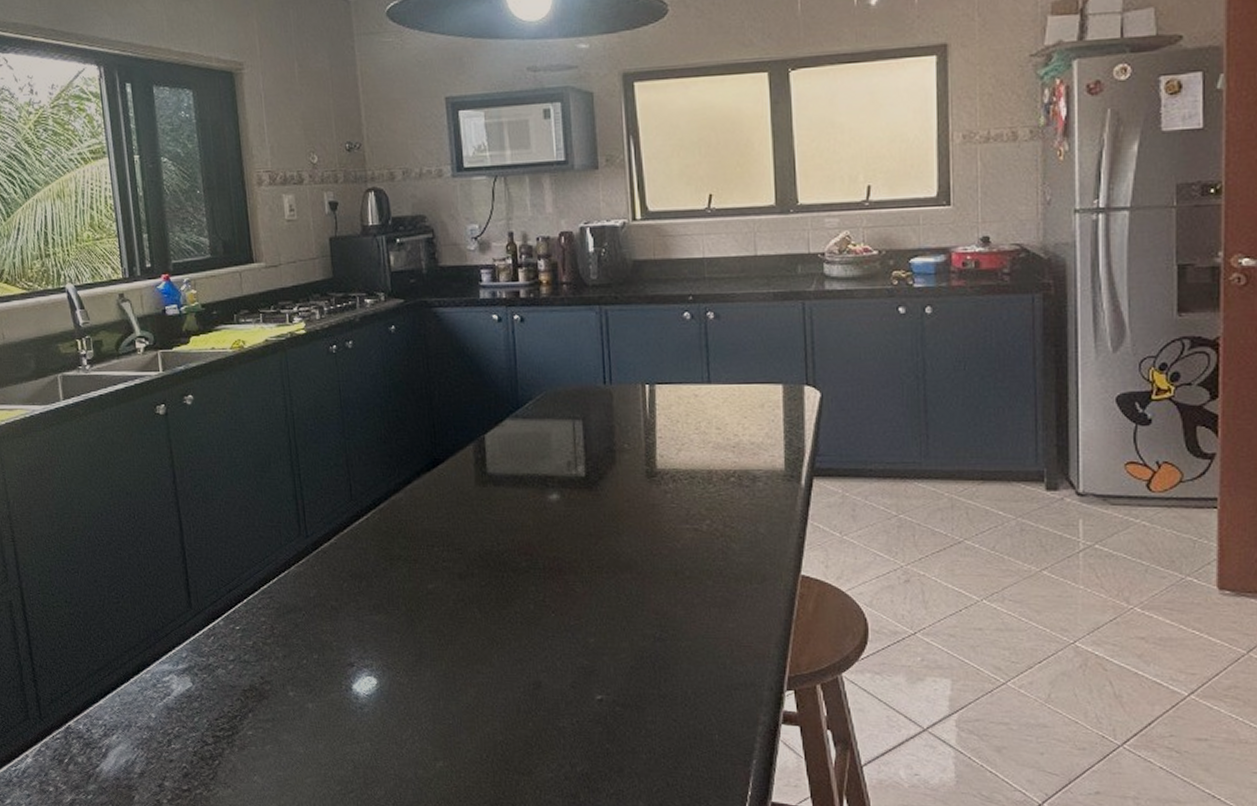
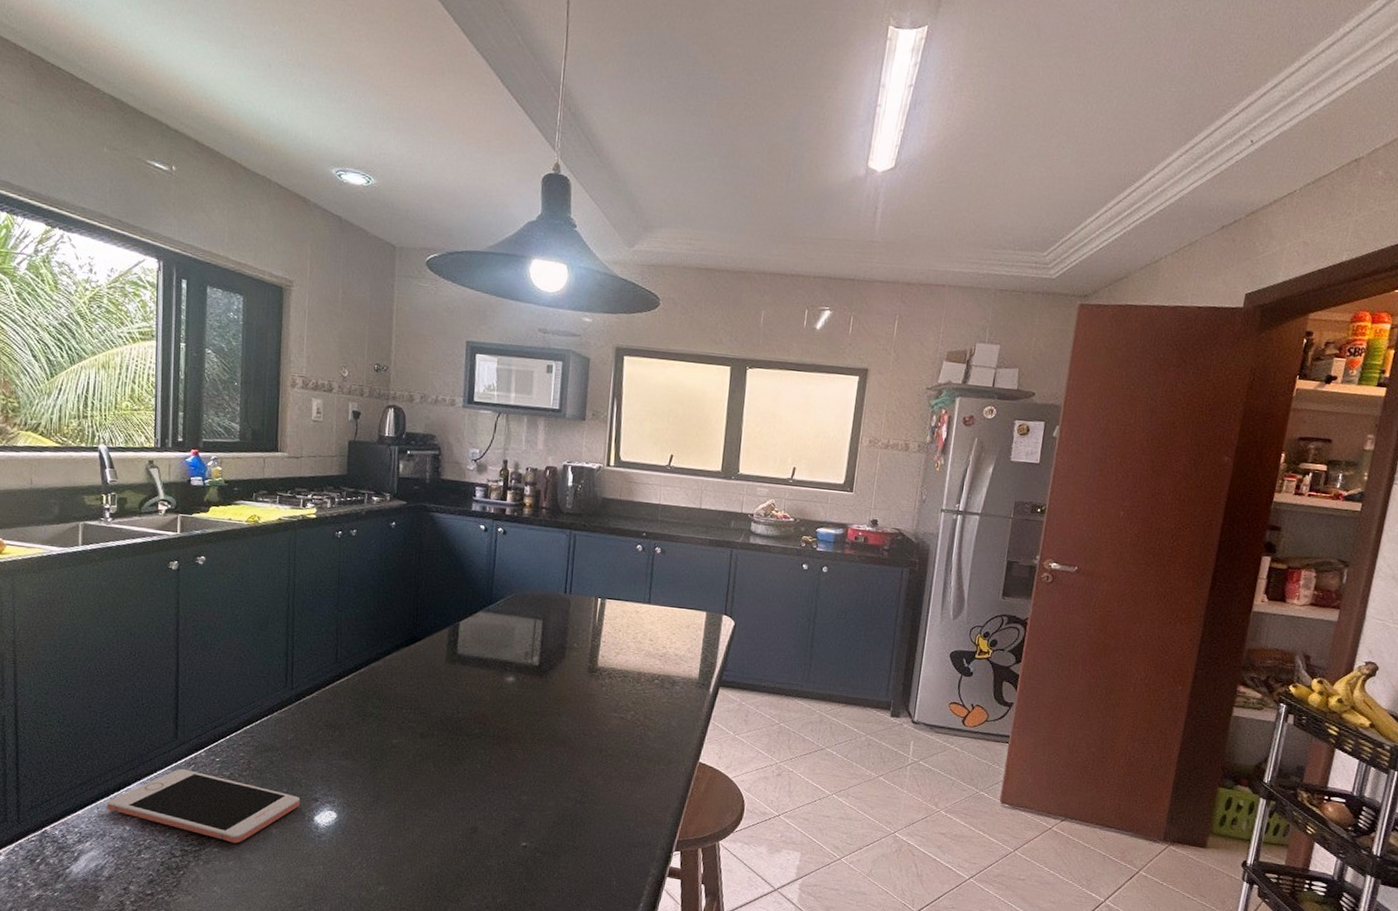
cell phone: none [128,643,335,724] -> present [107,769,301,844]

